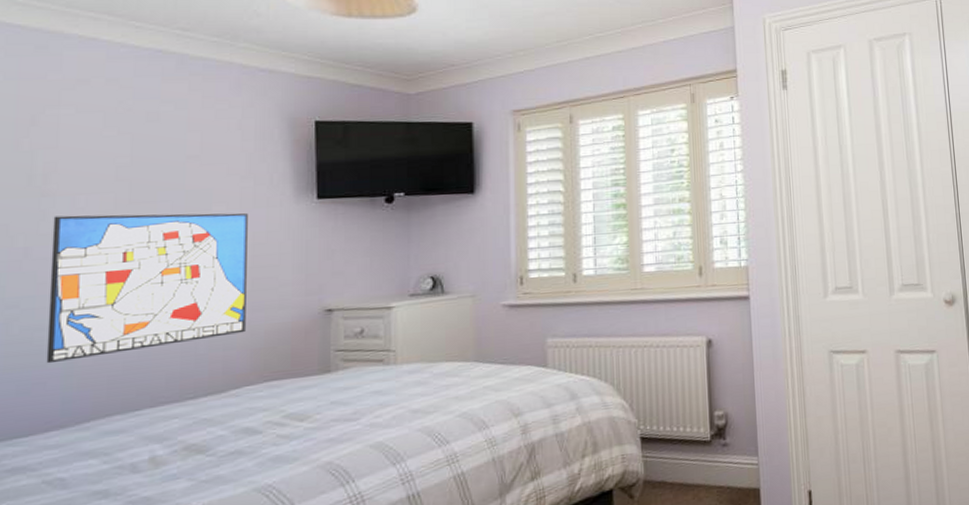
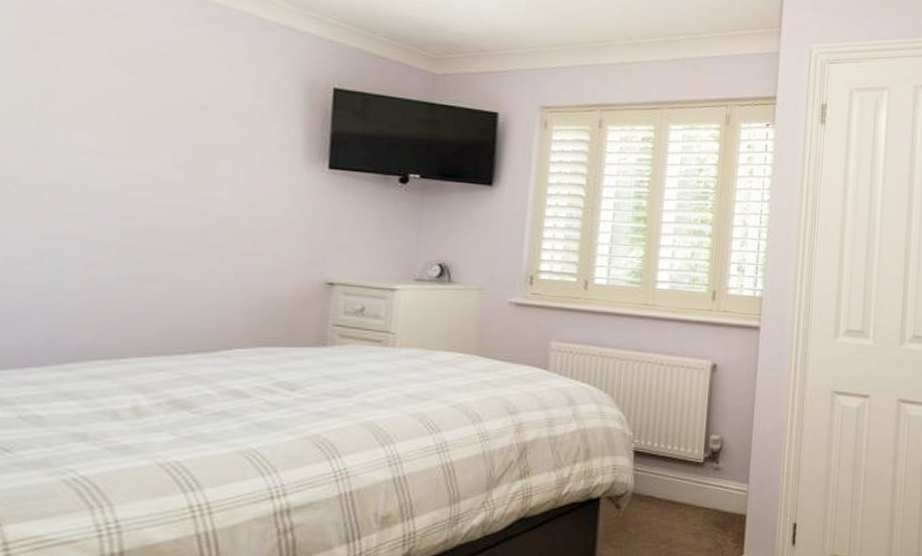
wall art: present [46,213,248,364] -> none [30,148,255,299]

